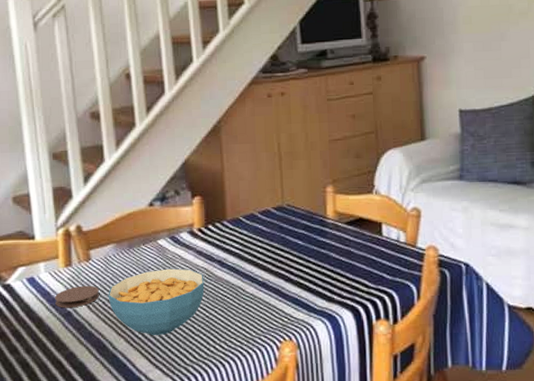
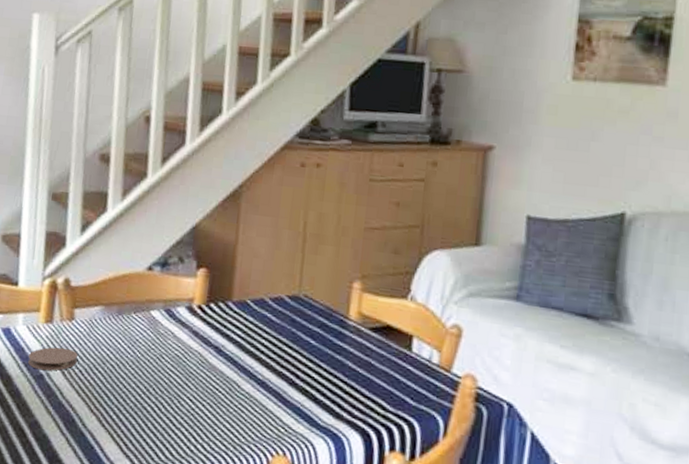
cereal bowl: present [108,268,205,336] -> none [86,344,197,421]

